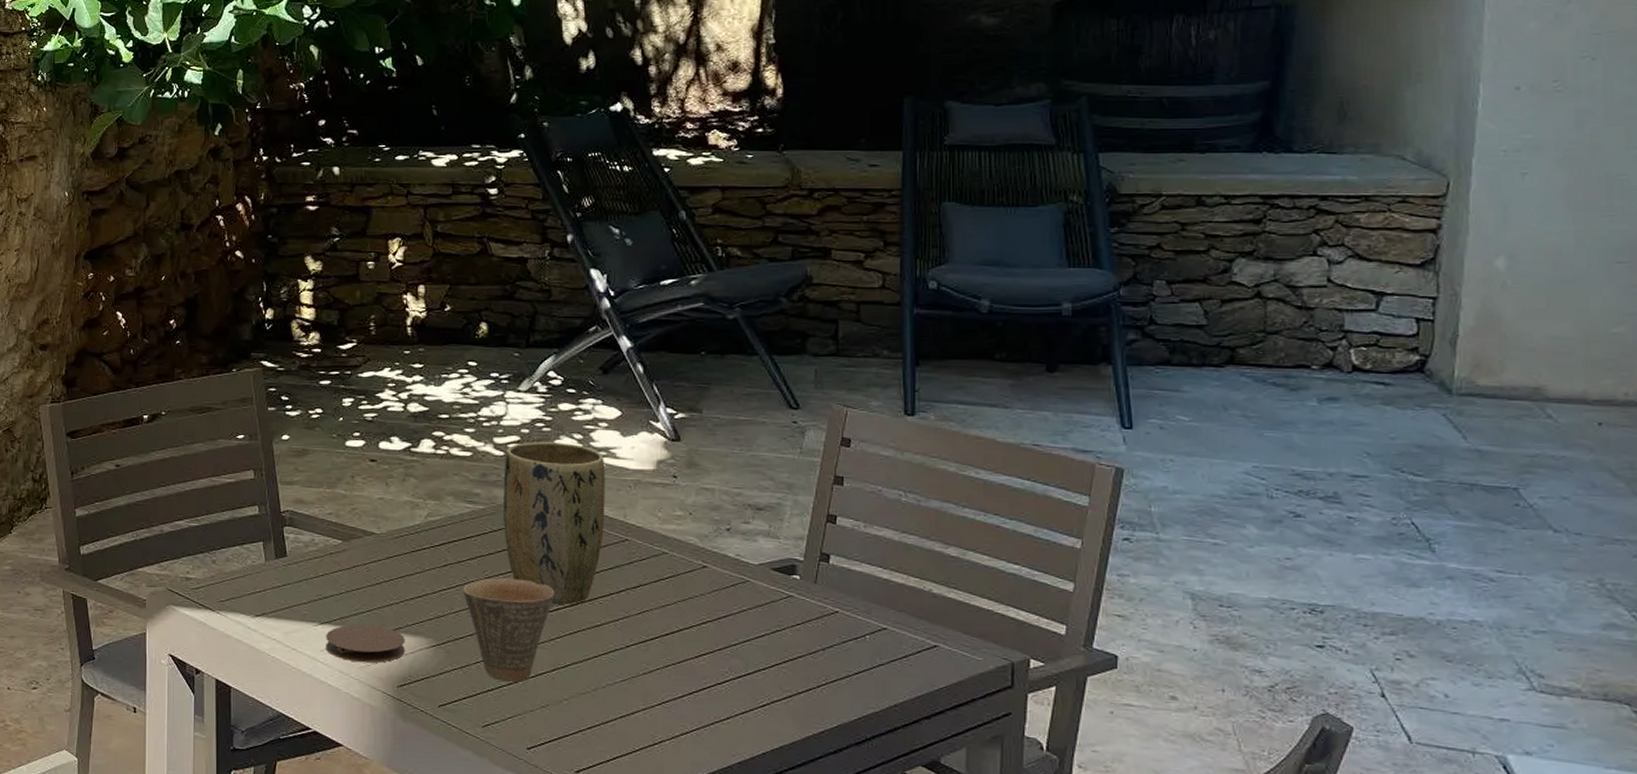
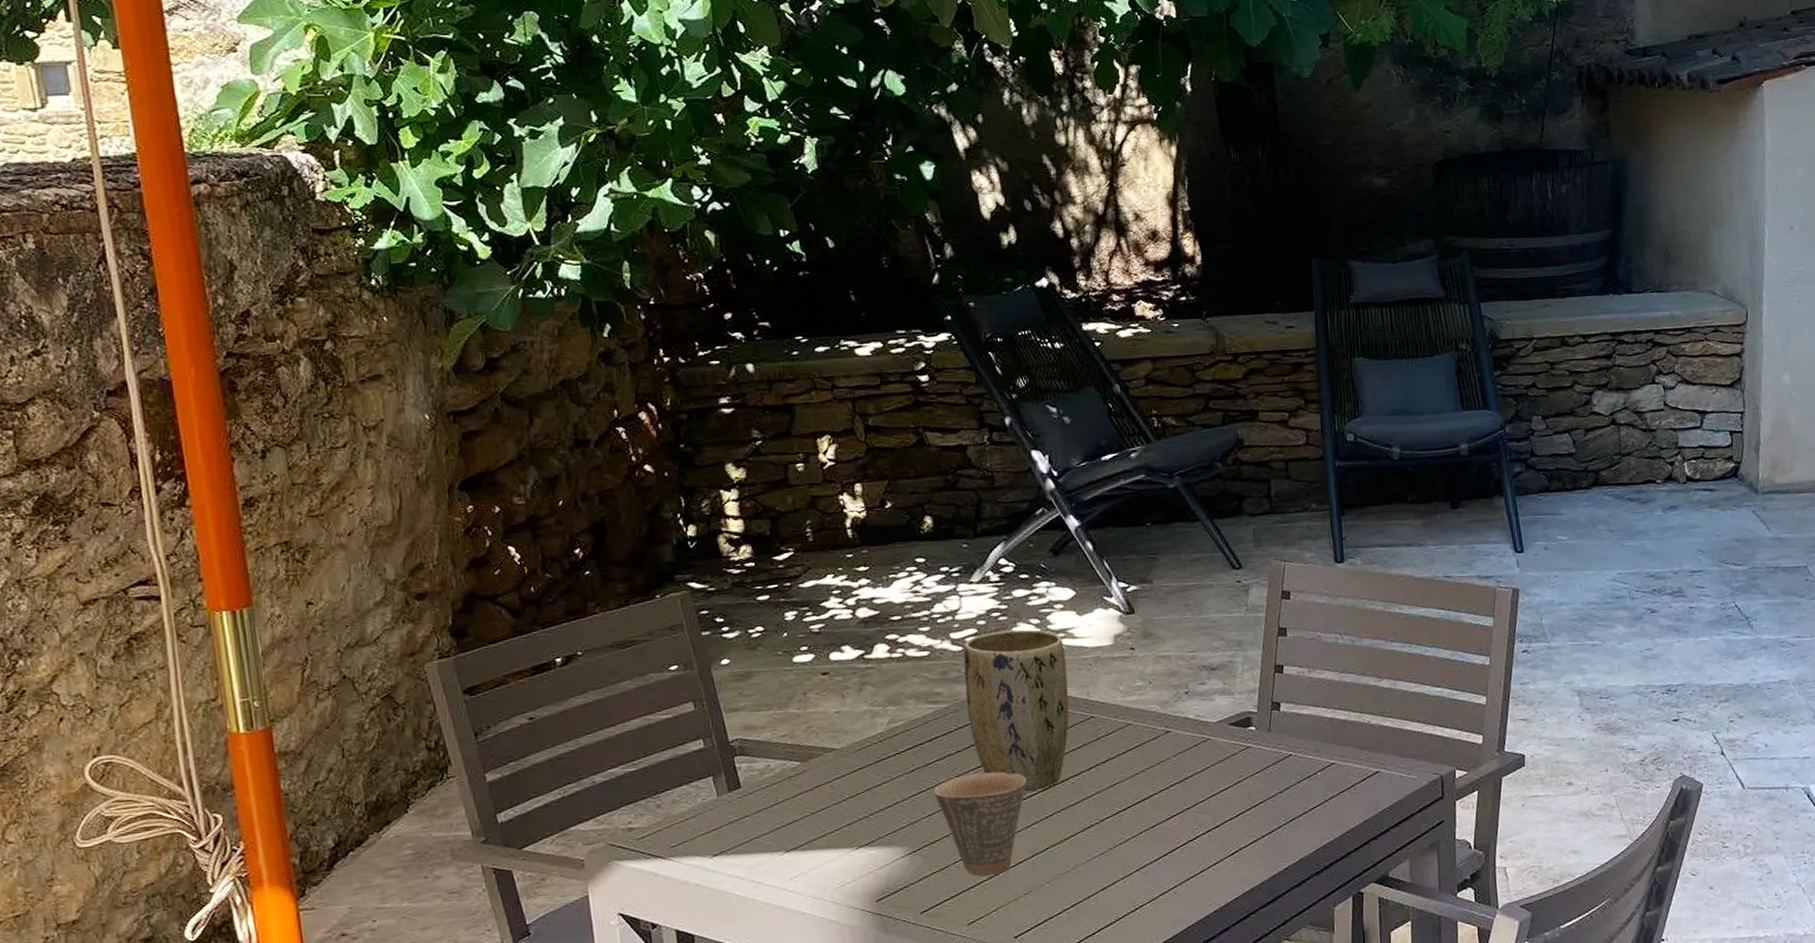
coaster: present [326,624,405,663] -> none [794,843,880,885]

